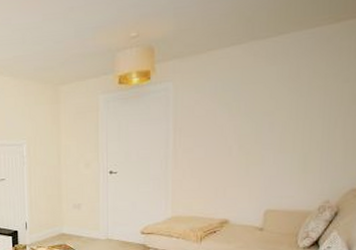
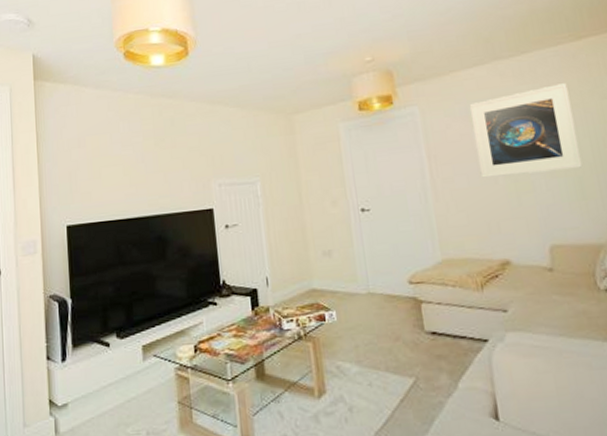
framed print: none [217,66,315,150] -> present [469,83,583,178]

